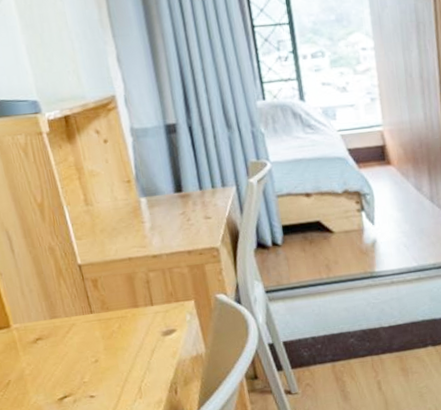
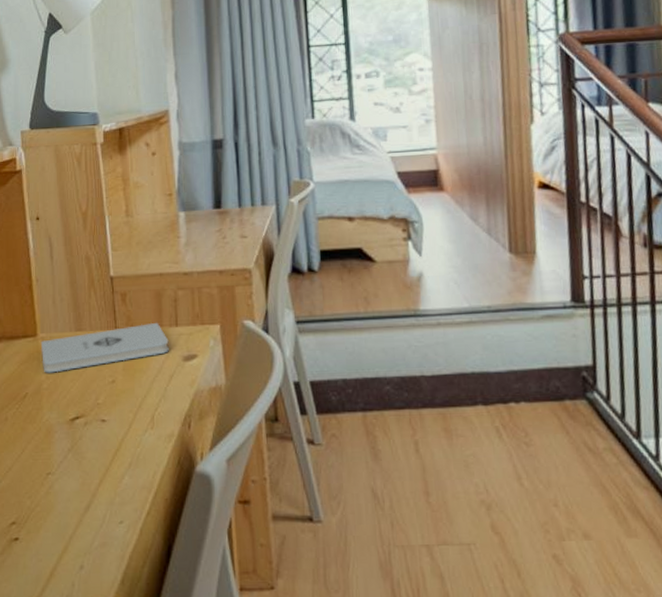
notepad: none [15,303,148,360] -> present [40,322,169,373]

